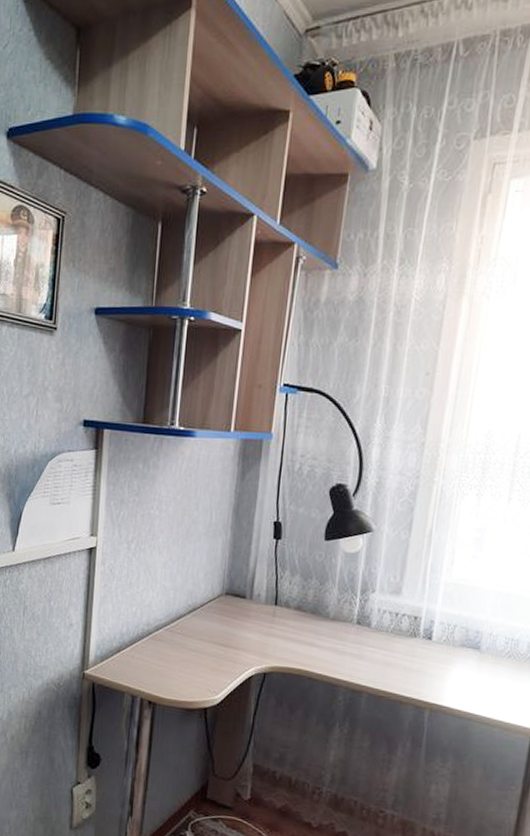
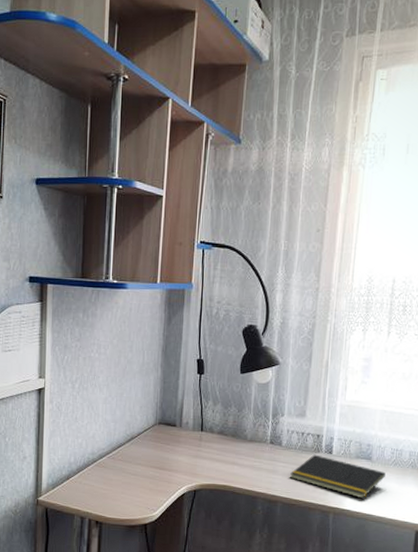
notepad: none [379,639,497,696] -> present [290,454,386,499]

